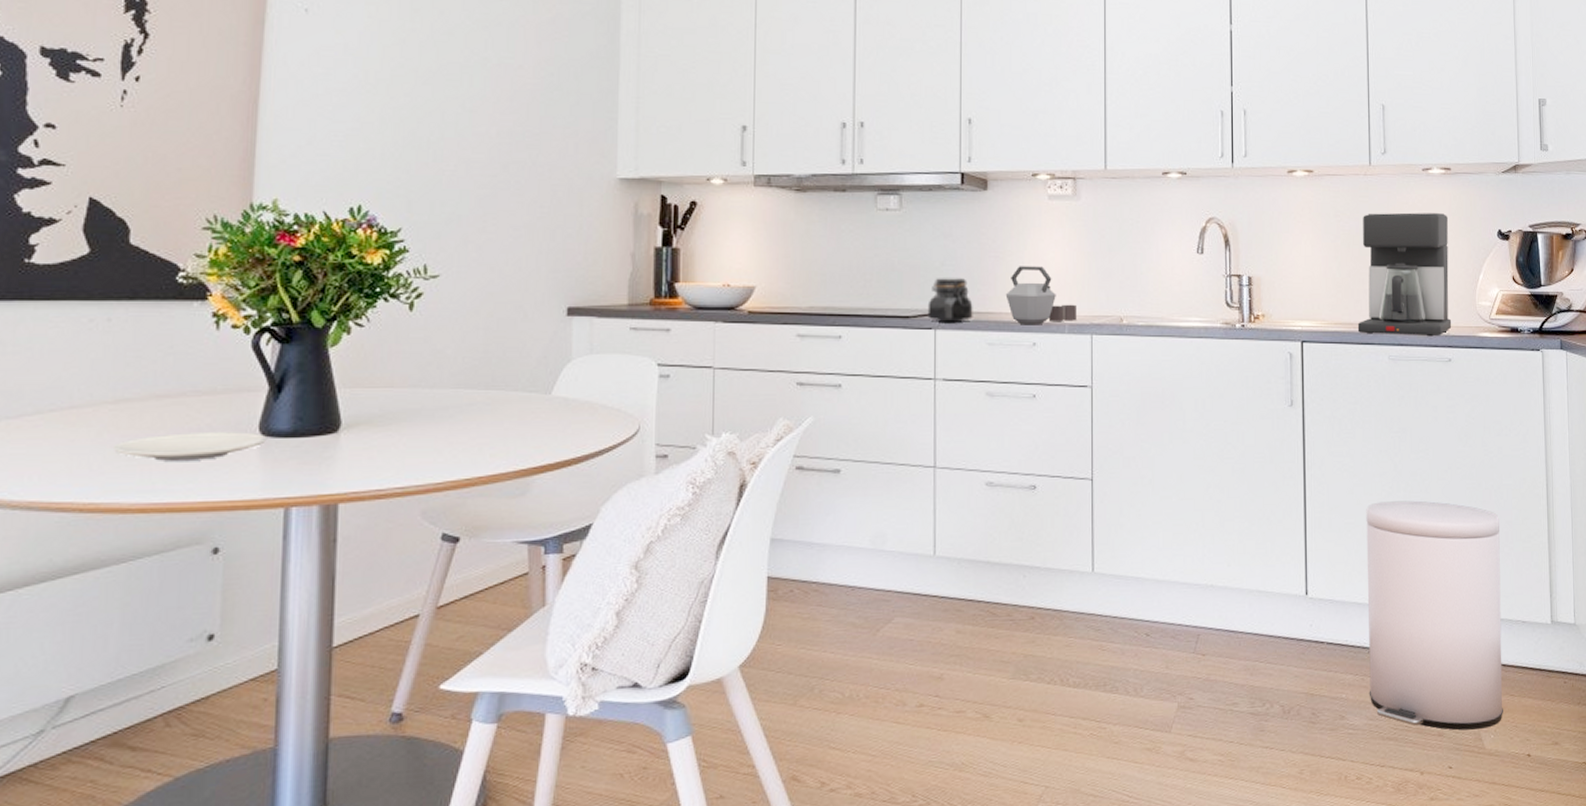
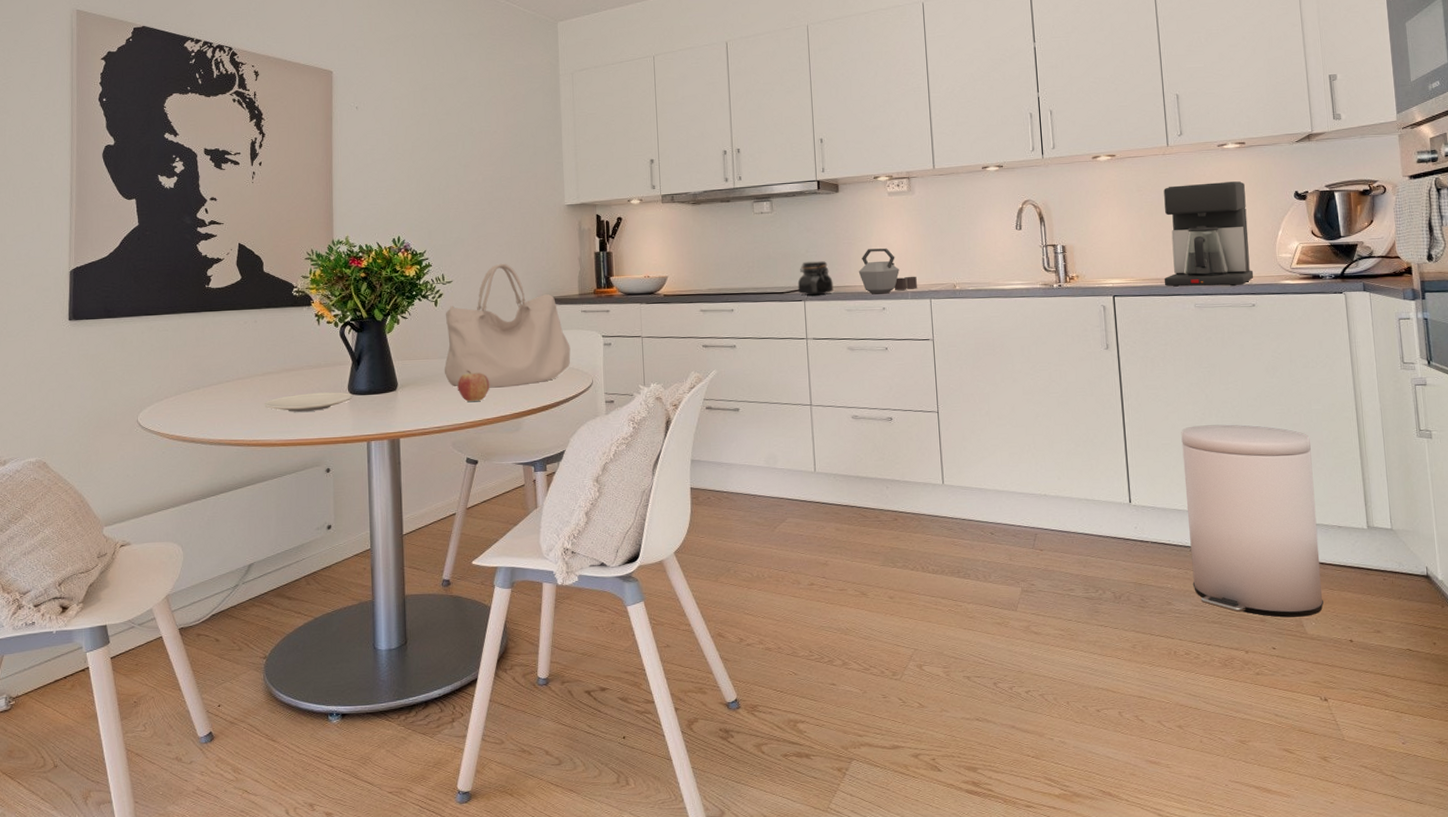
handbag: none [416,254,610,433] -> present [444,263,571,388]
fruit: none [436,405,487,451] -> present [458,370,490,402]

